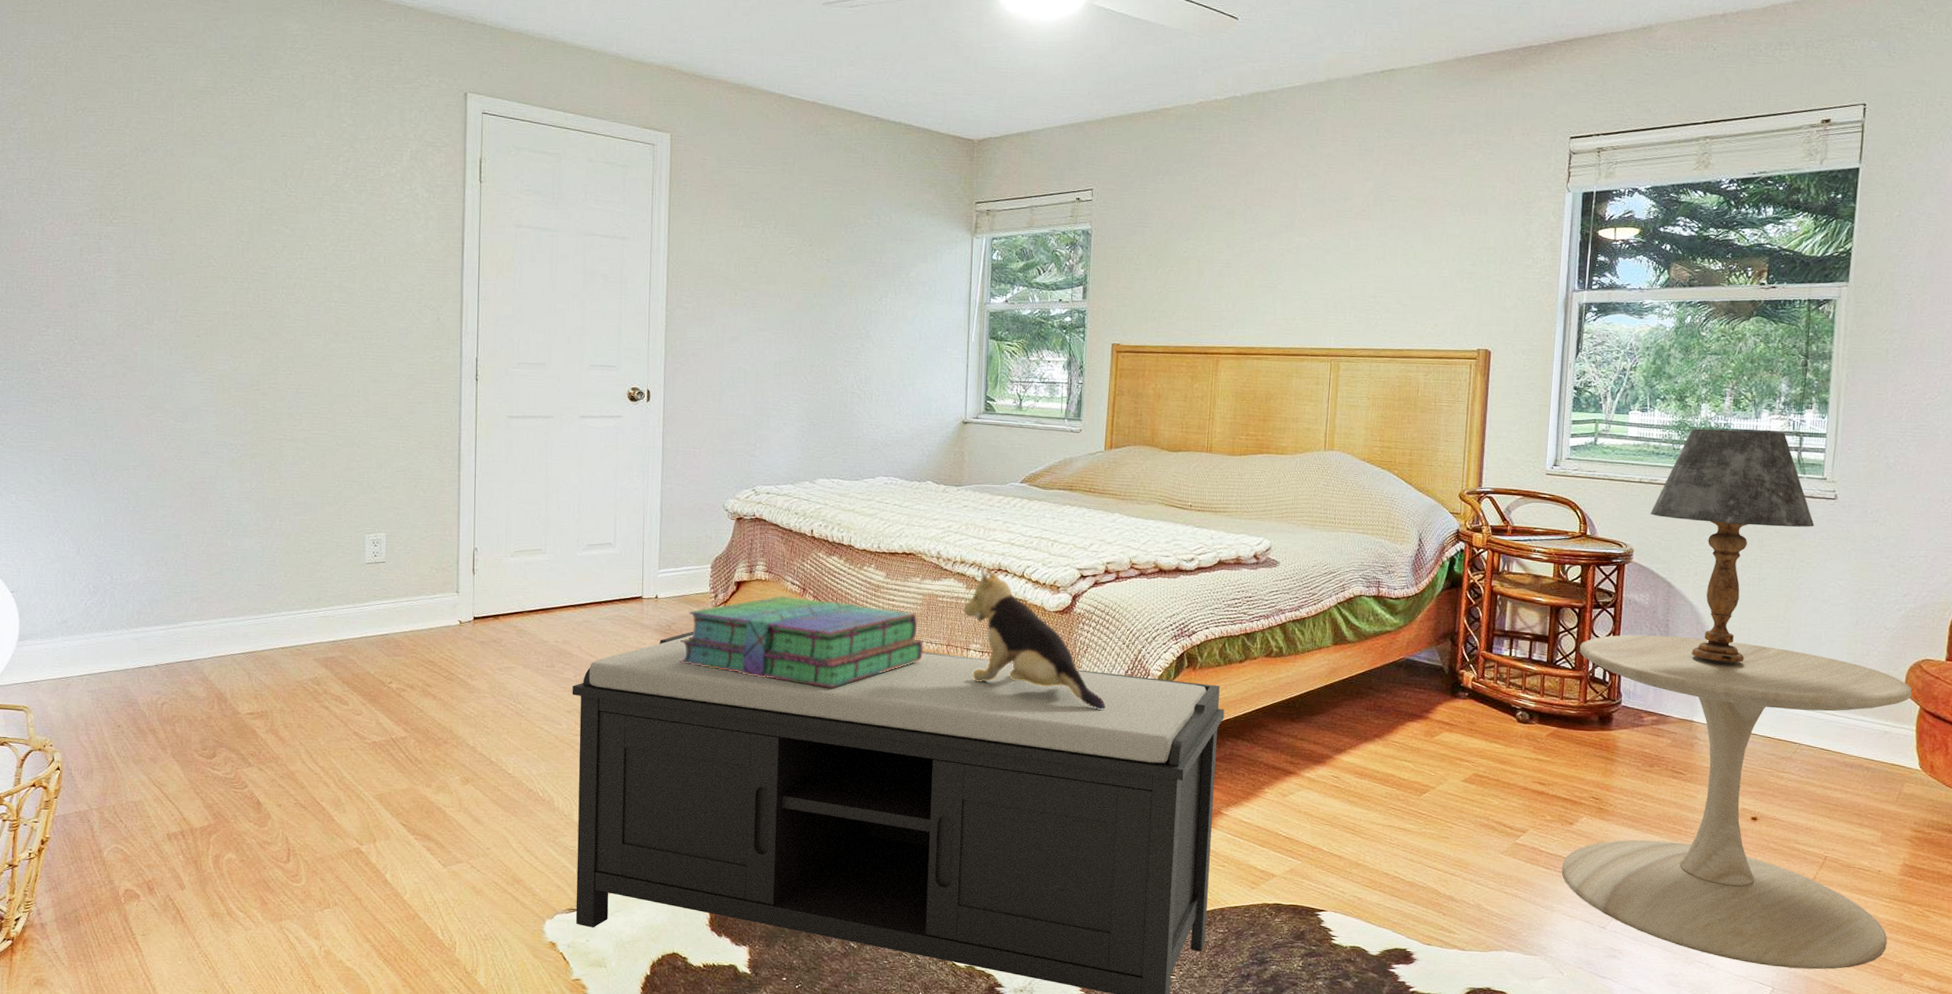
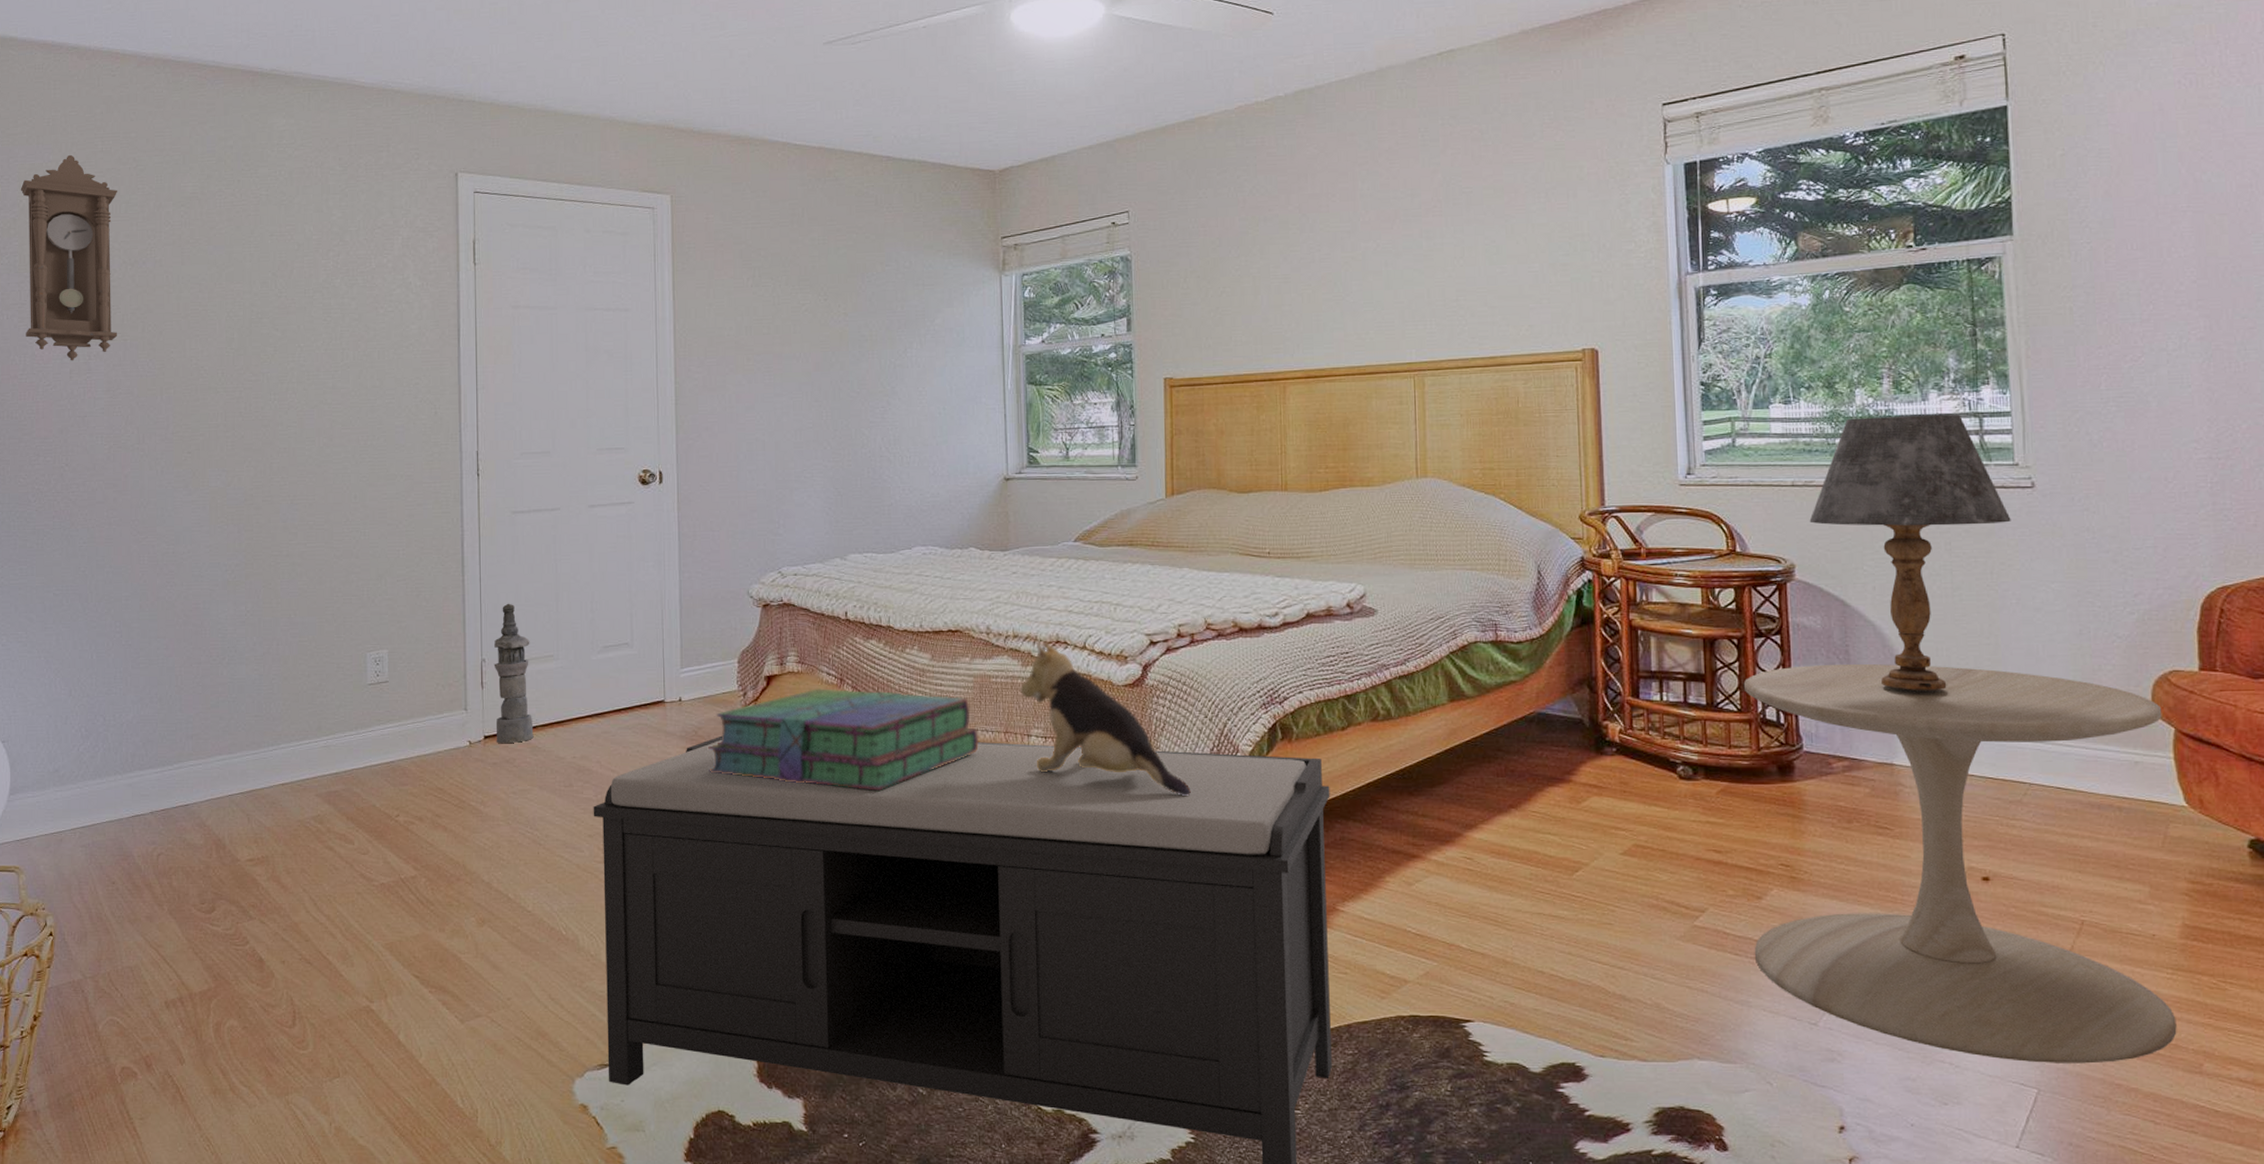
pendulum clock: none [30,37,130,240] -> present [20,154,118,361]
lantern: none [484,499,520,625] -> present [493,603,534,743]

